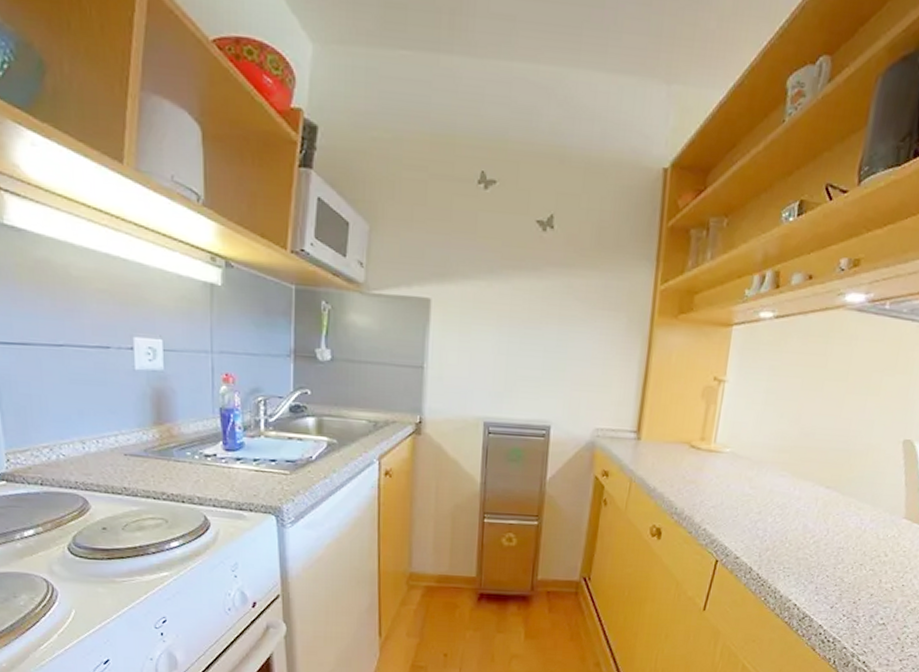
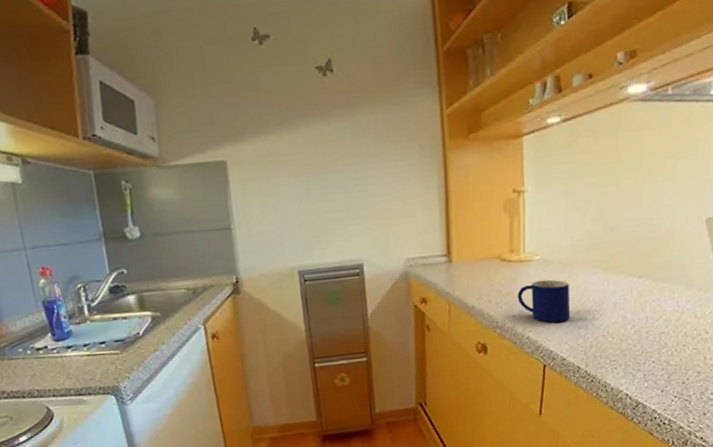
mug: none [700,473,755,519] -> present [517,279,571,323]

